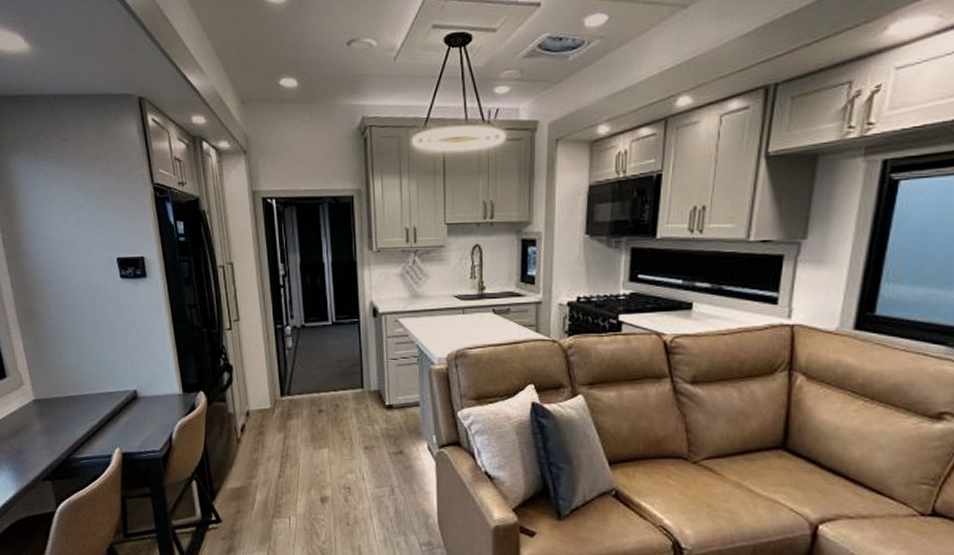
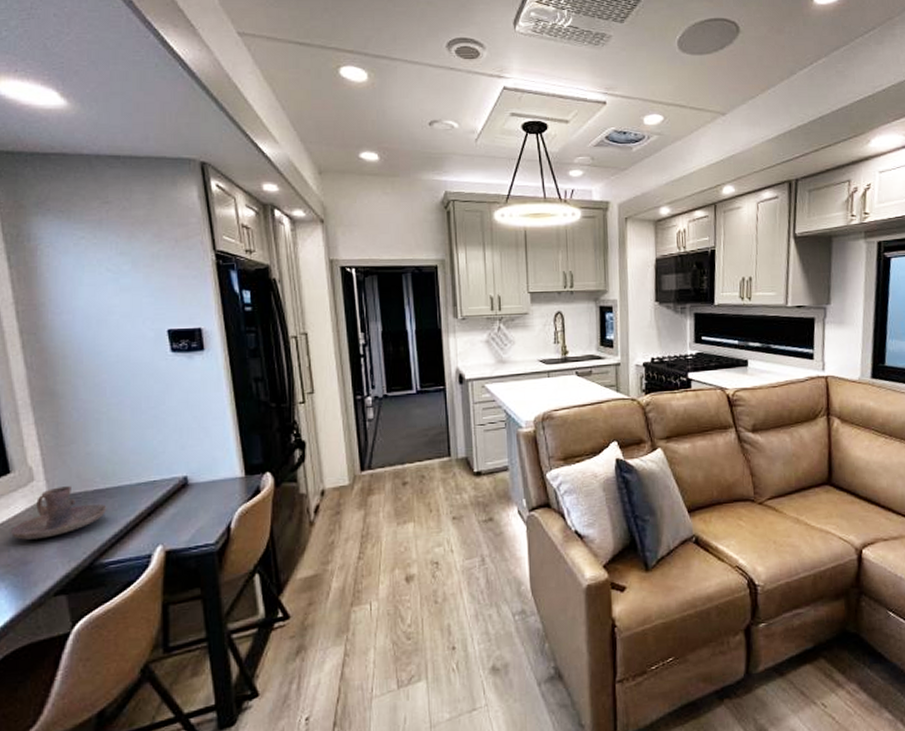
candle holder: none [9,392,77,433] -> present [10,486,107,540]

